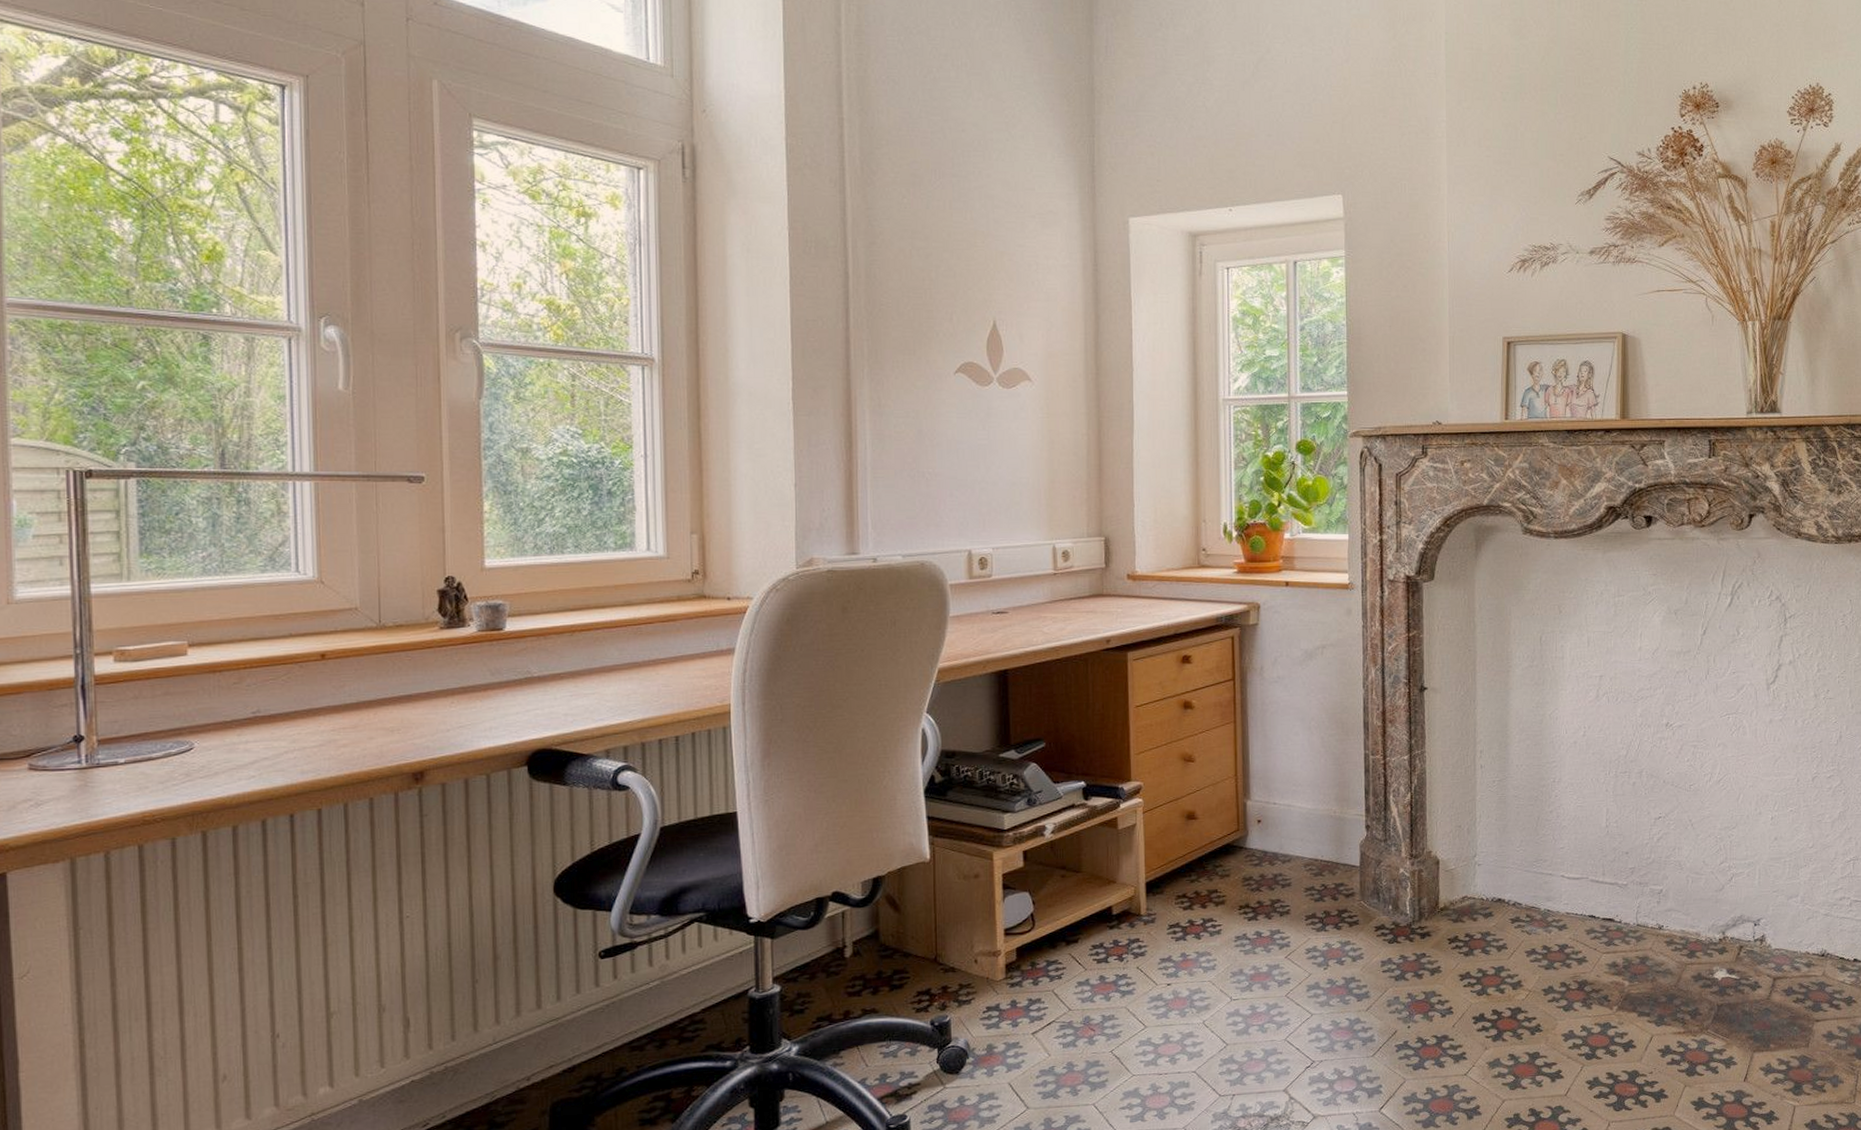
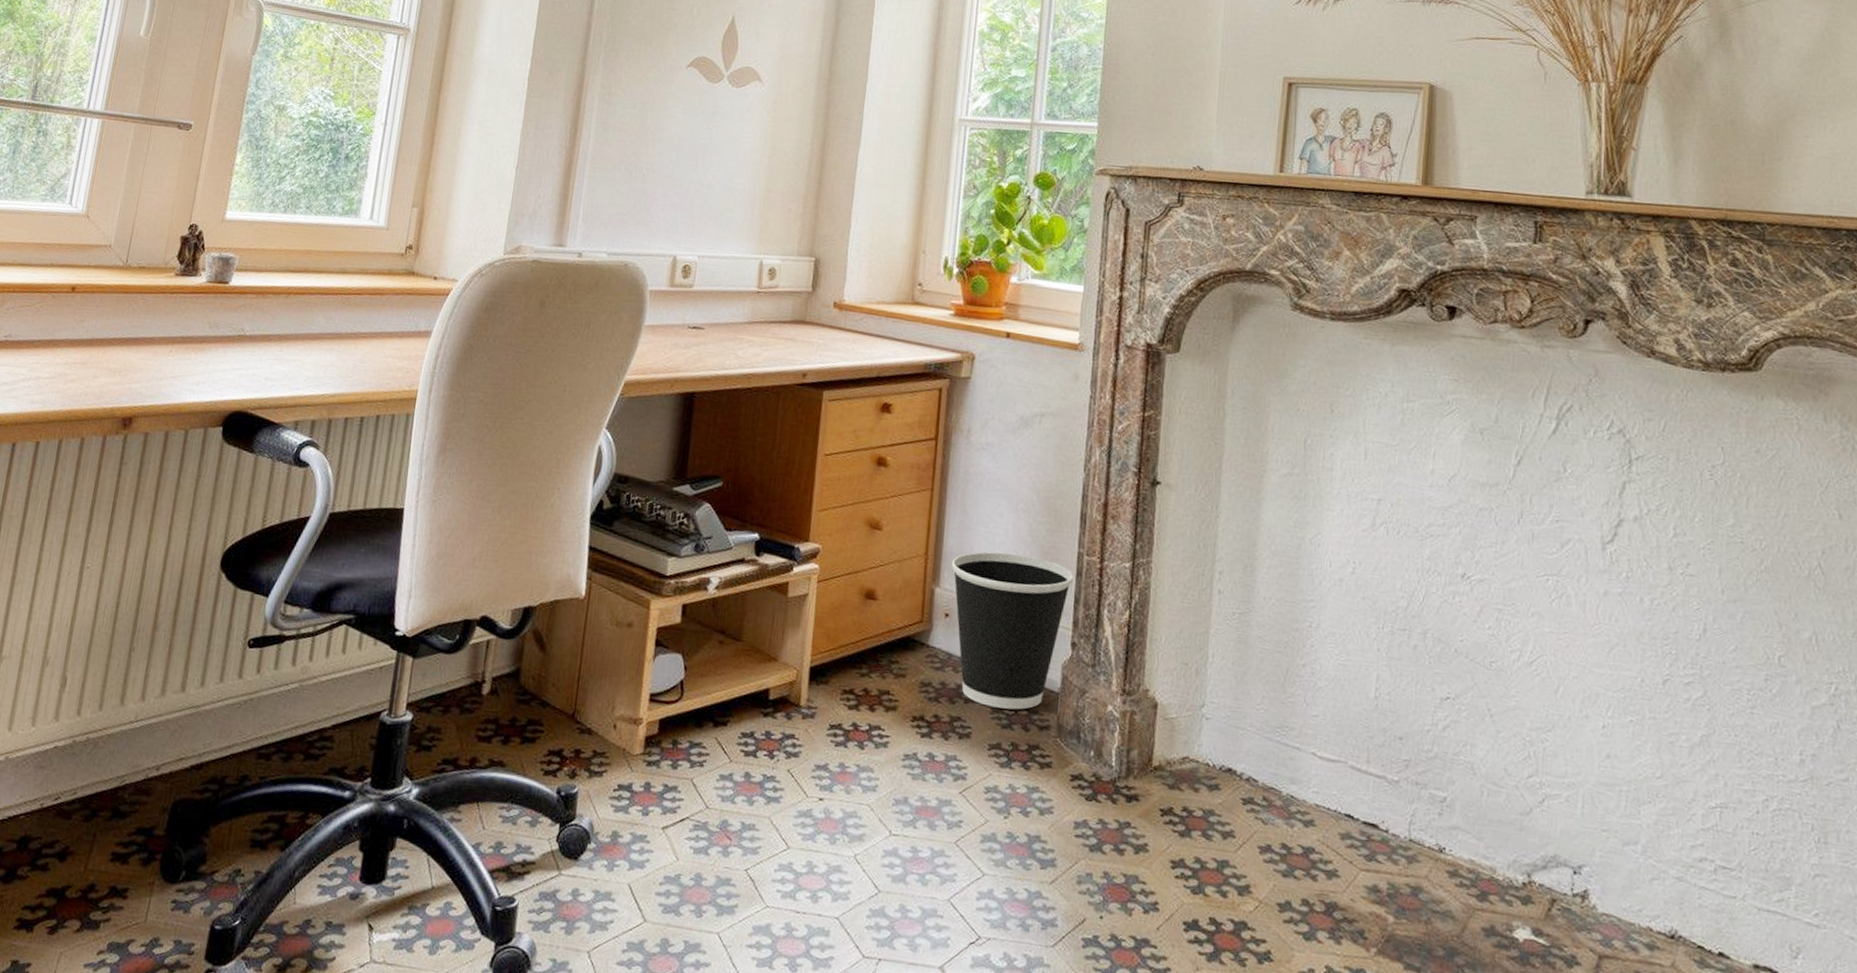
wastebasket: none [1258,763,1362,887] -> present [951,552,1073,710]

